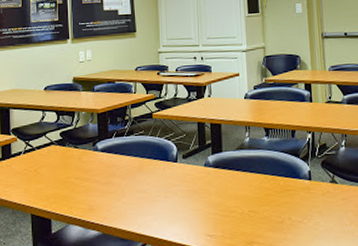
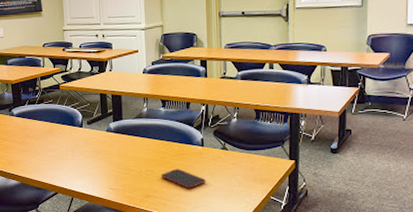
smartphone: none [265,207,315,231] -> present [160,168,206,189]

